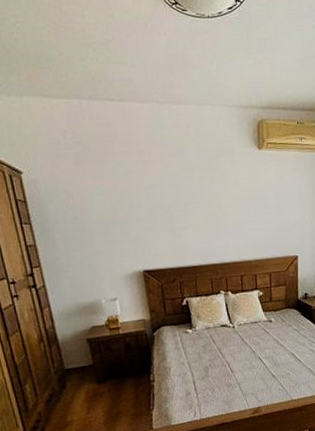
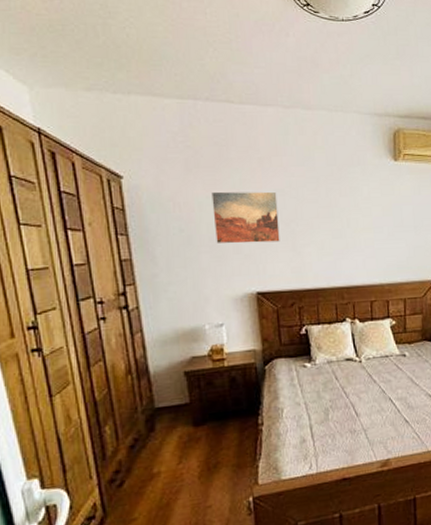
wall art: none [100,181,161,229] -> present [211,191,280,243]

